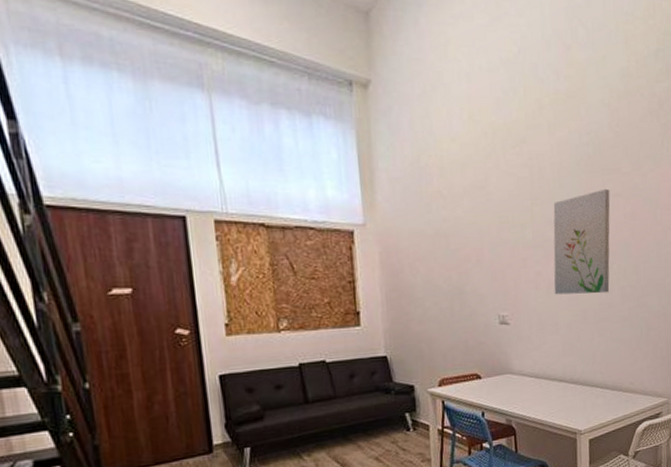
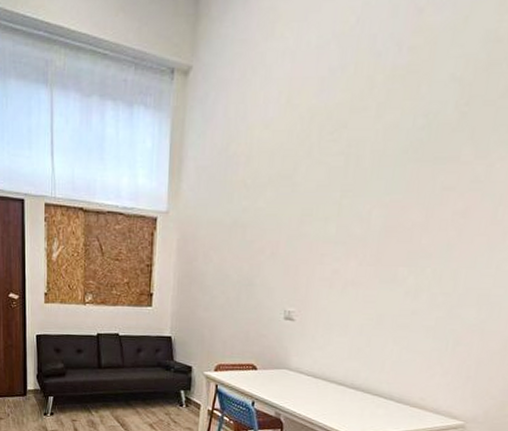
wall art: present [553,188,610,295] -> none [349,180,440,299]

